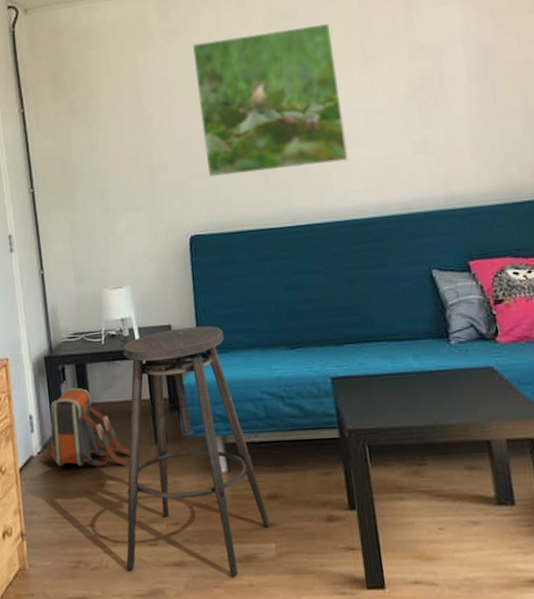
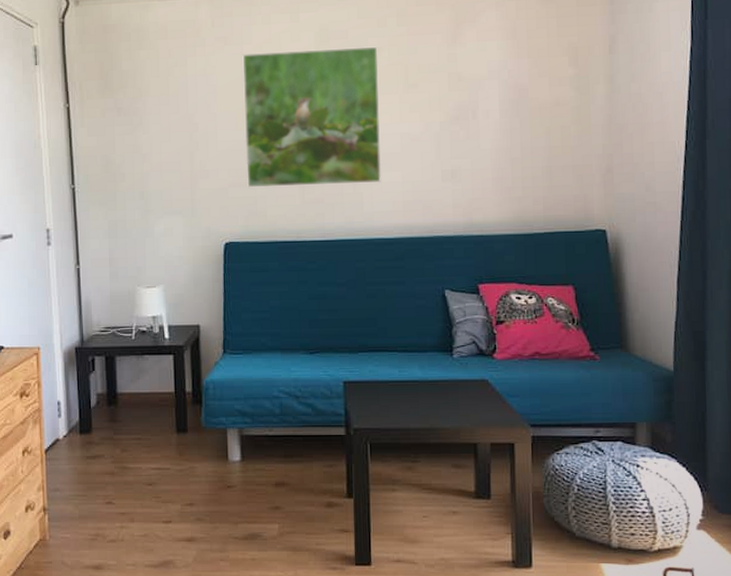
backpack: present [40,387,130,467] -> none [65,378,152,452]
stool: present [122,326,271,576] -> none [140,328,276,551]

